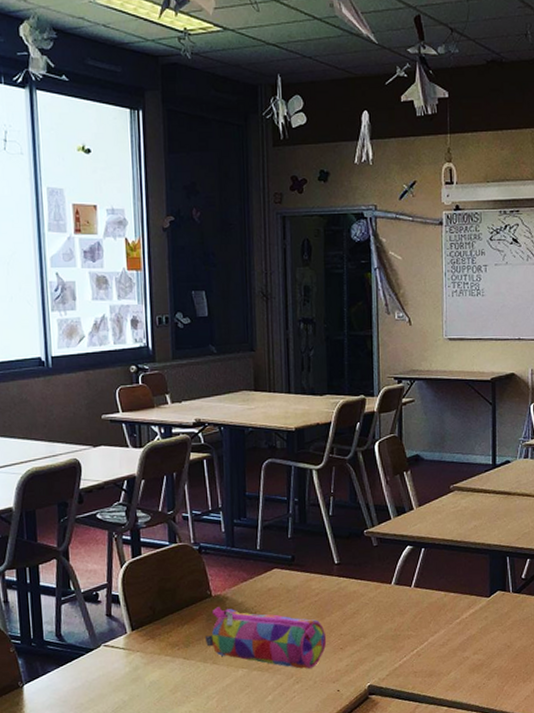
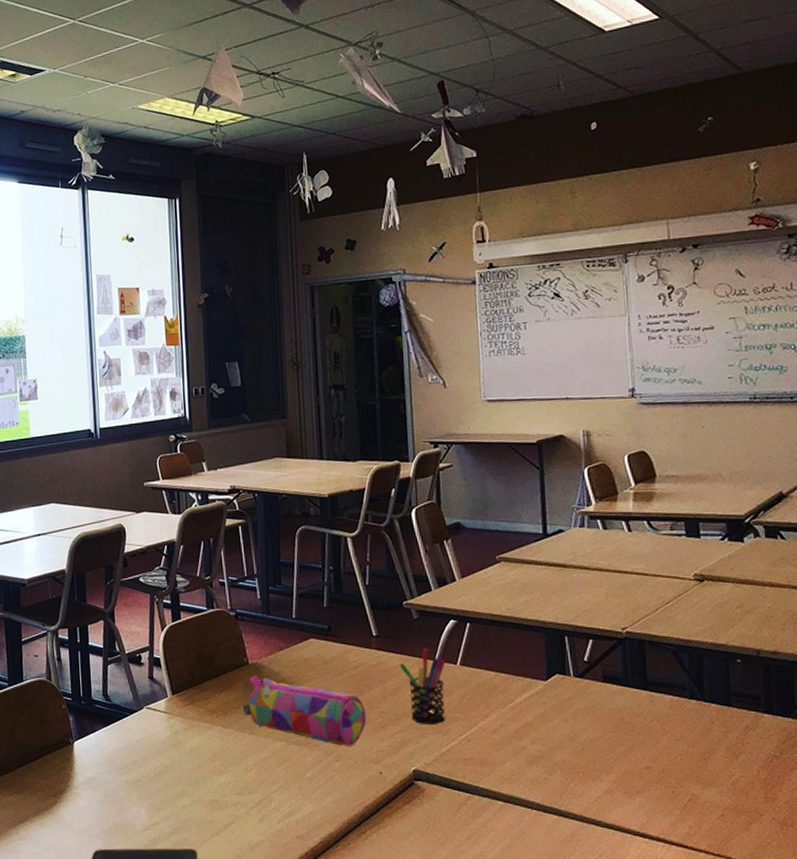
pen holder: none [359,573,401,644] -> present [399,648,445,726]

